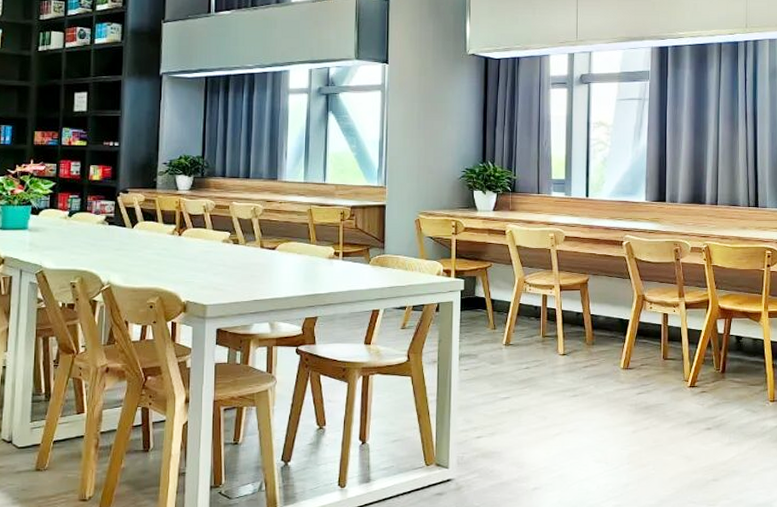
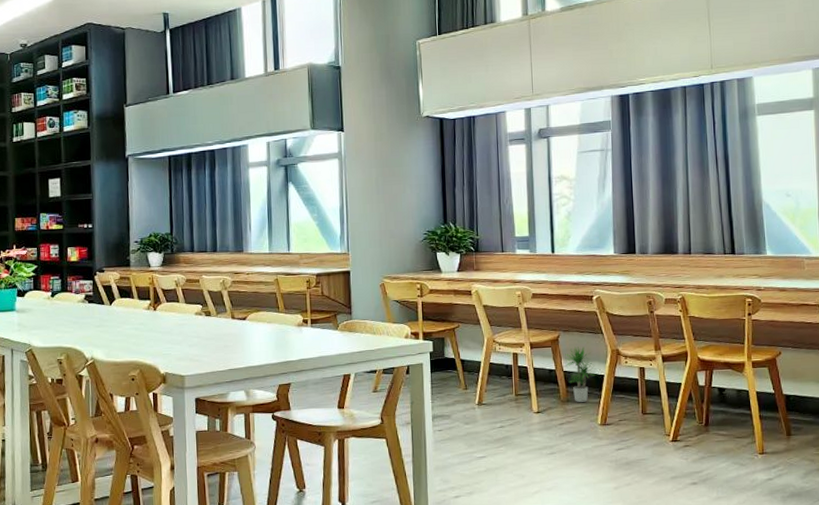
potted plant: none [592,291,622,347] -> present [564,347,597,403]

